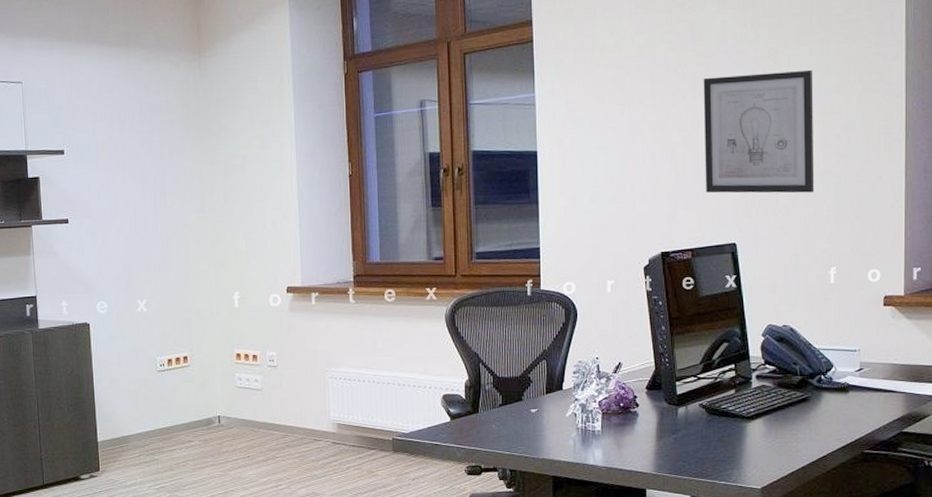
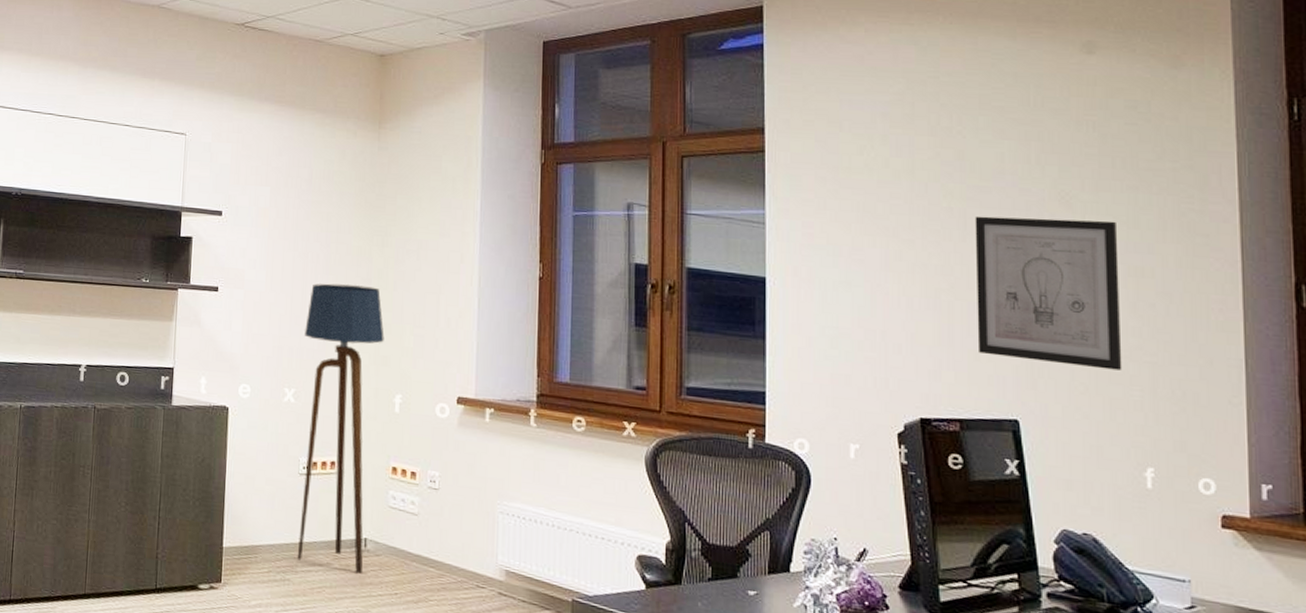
floor lamp: none [150,201,220,445] -> present [297,283,385,574]

